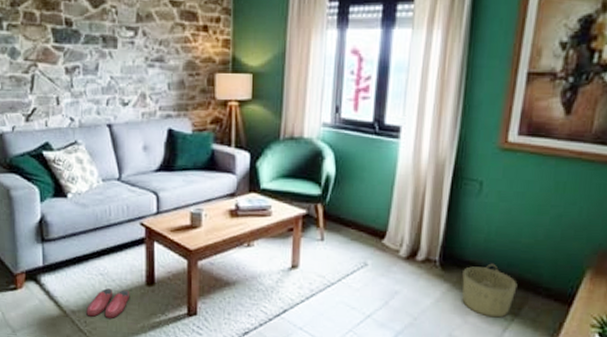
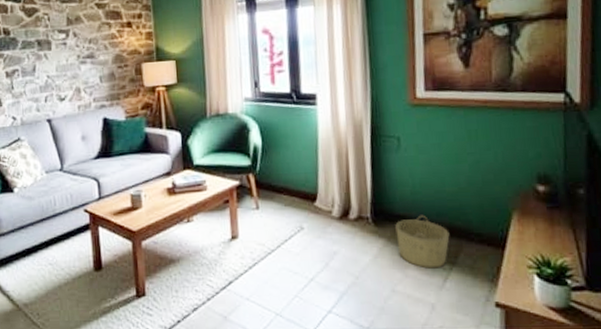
slippers: present [86,288,130,318] -> none [38,277,80,308]

